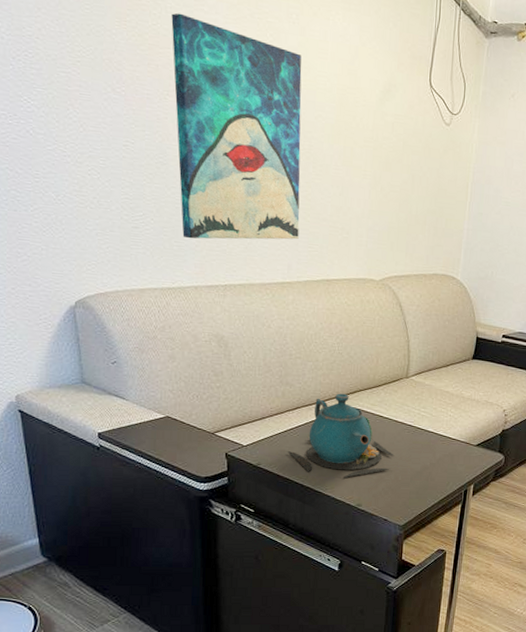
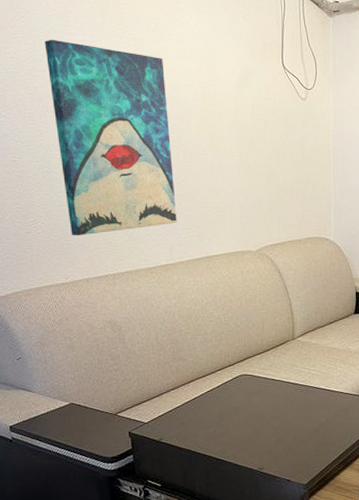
teapot: present [287,393,393,478] -> none [186,362,289,443]

